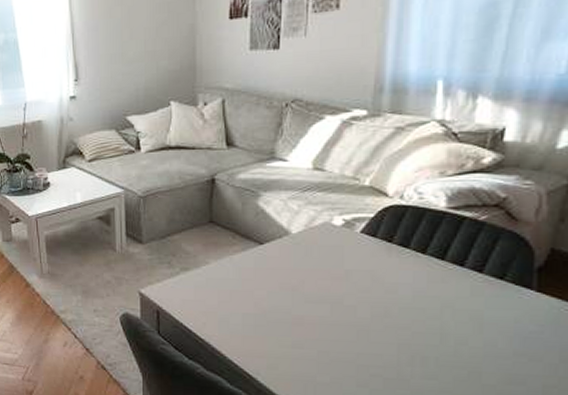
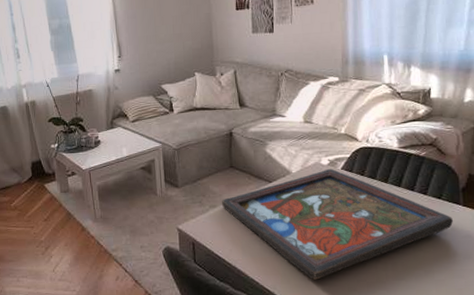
framed painting: none [195,230,518,369] -> present [221,168,453,280]

